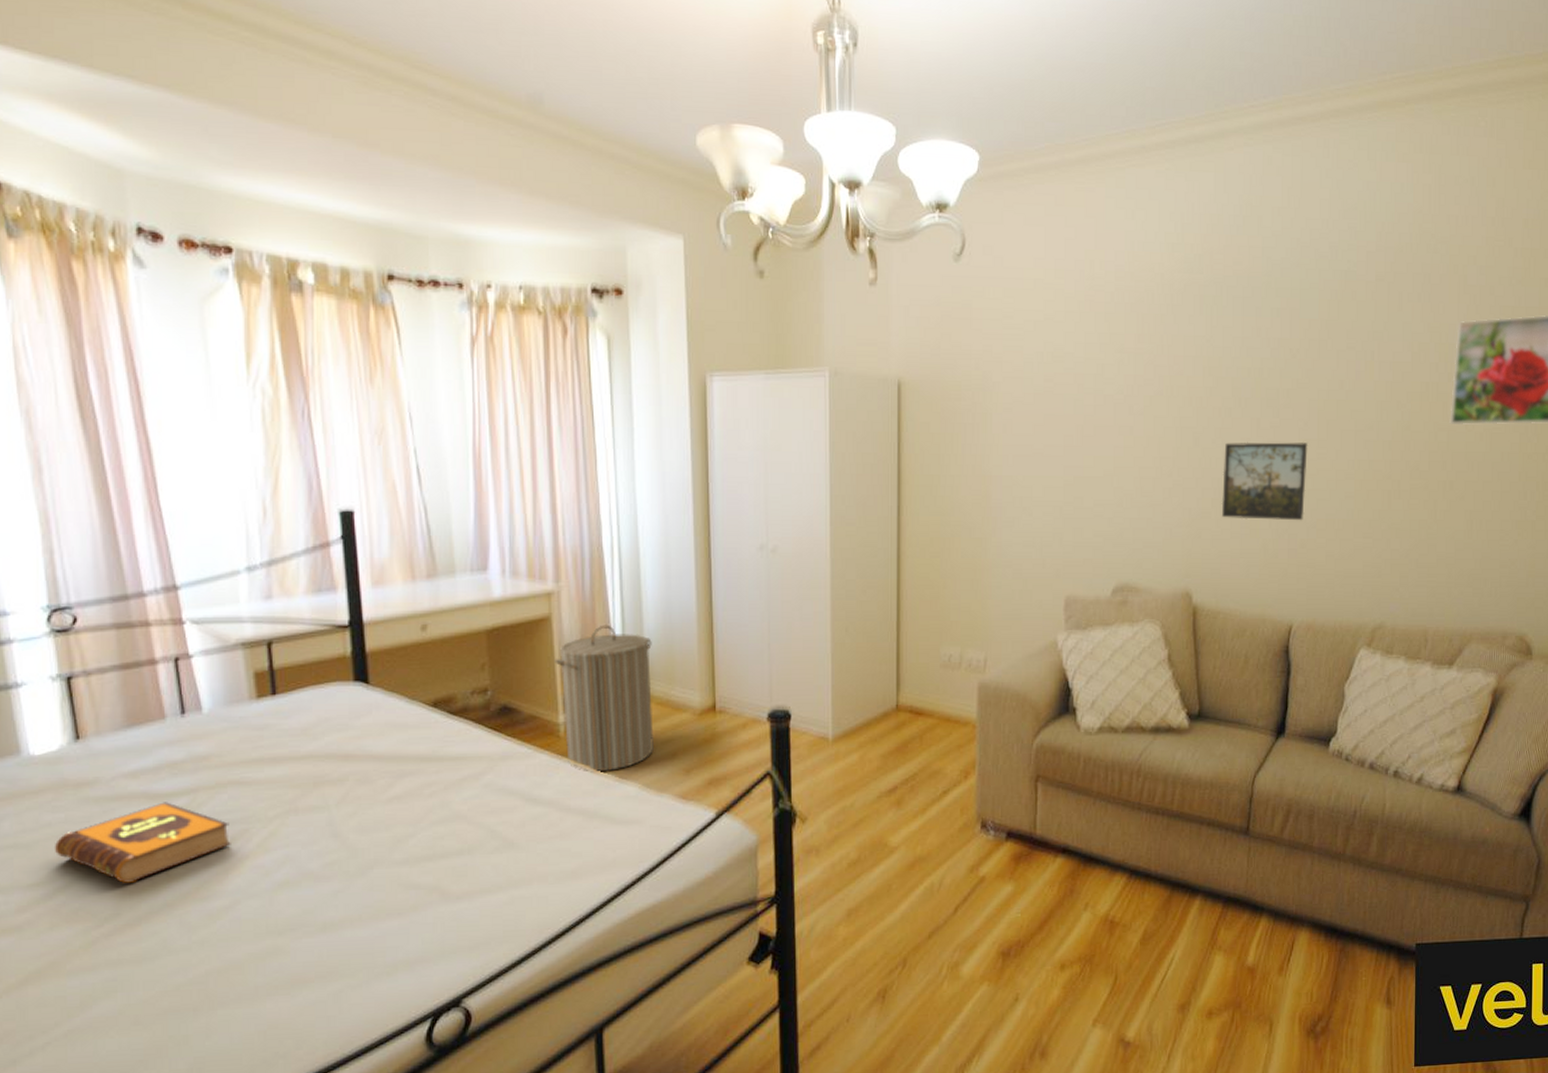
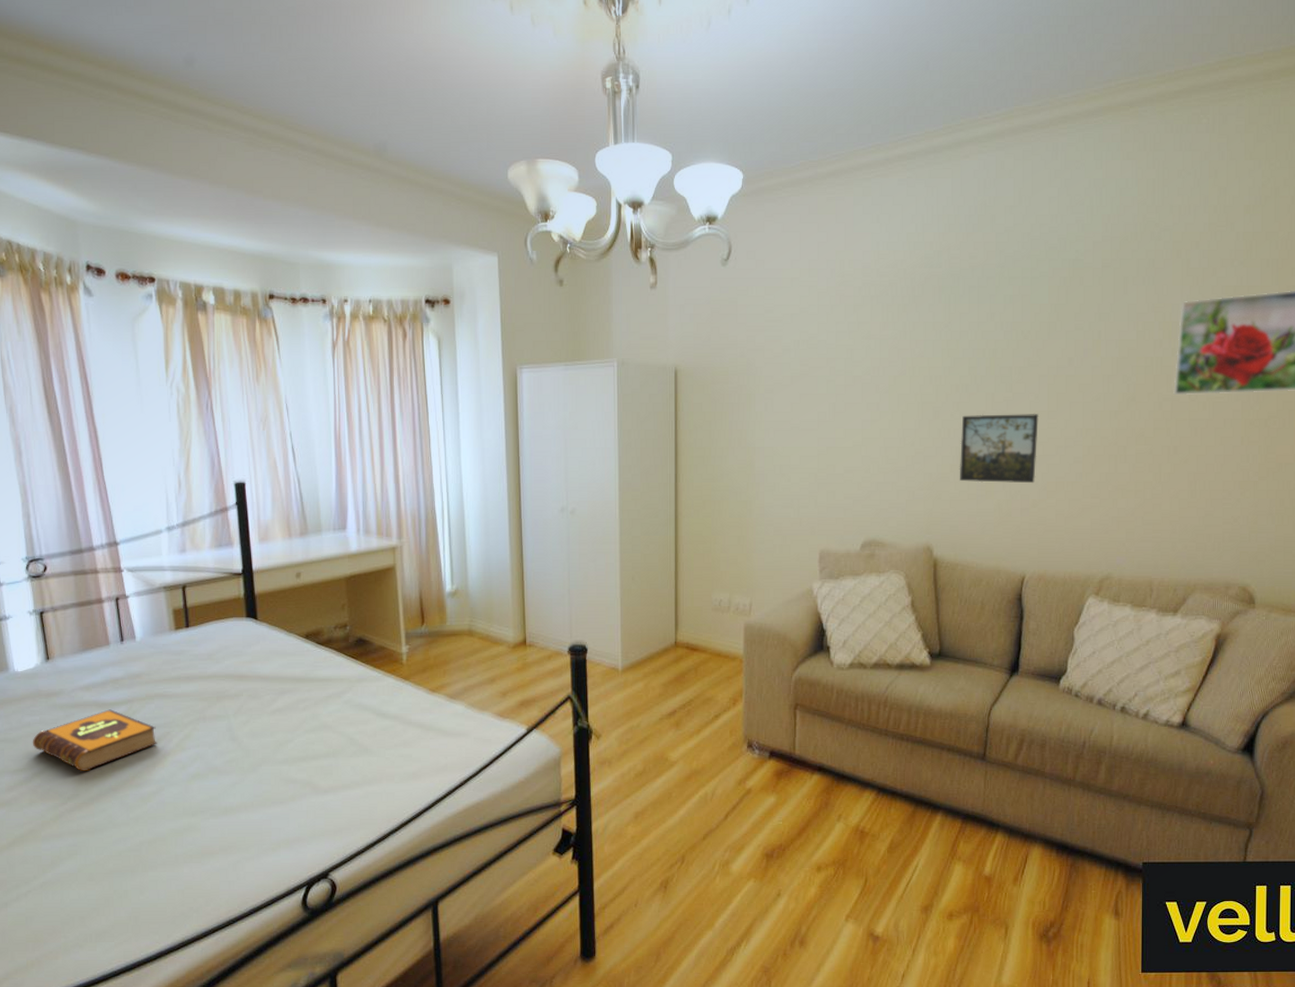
laundry hamper: present [555,624,655,772] -> none [398,573,478,693]

